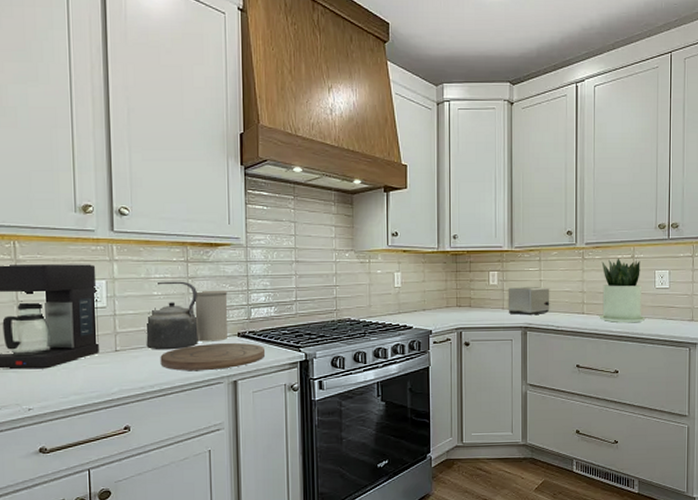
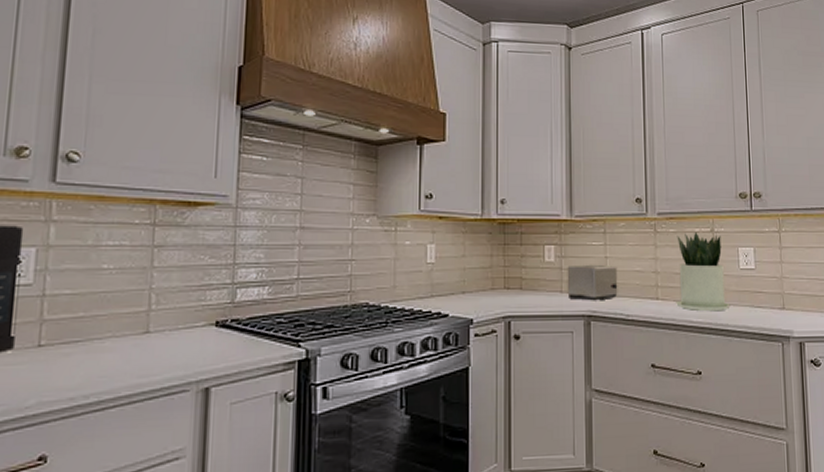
kettle: present [144,281,198,350] -> none [84,251,164,345]
cutting board: present [160,342,266,372] -> none [102,334,253,375]
canister: present [194,290,228,342] -> none [157,263,206,333]

